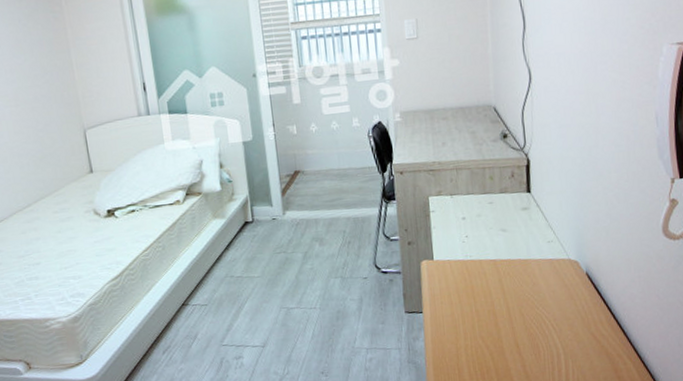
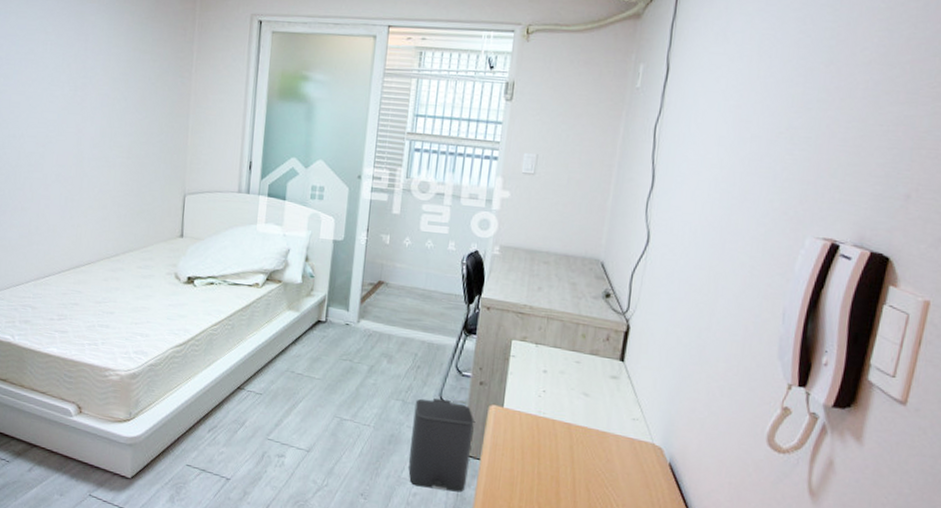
pedal bin: none [353,266,415,352] -> present [408,398,474,493]

